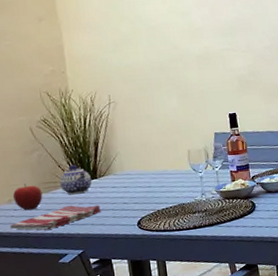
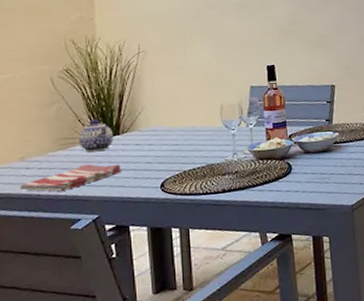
fruit: present [12,183,43,211] -> none [25,139,59,170]

